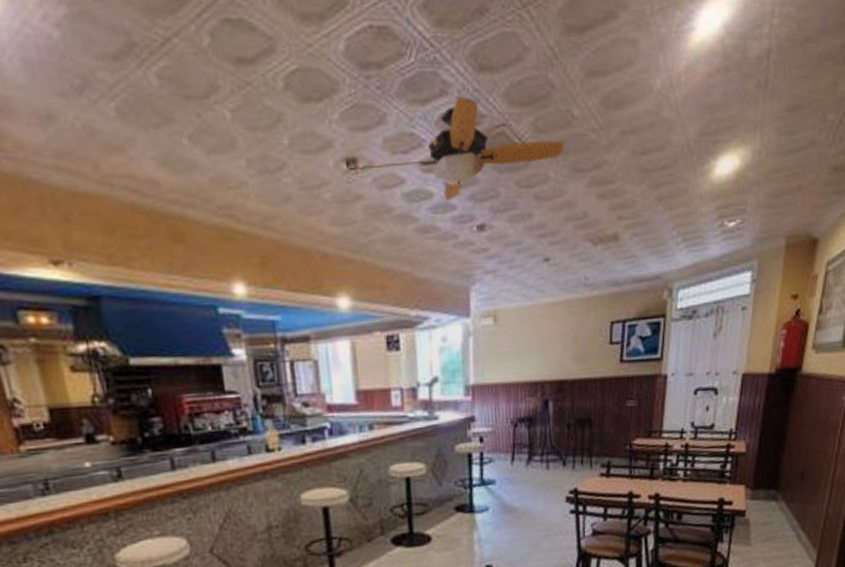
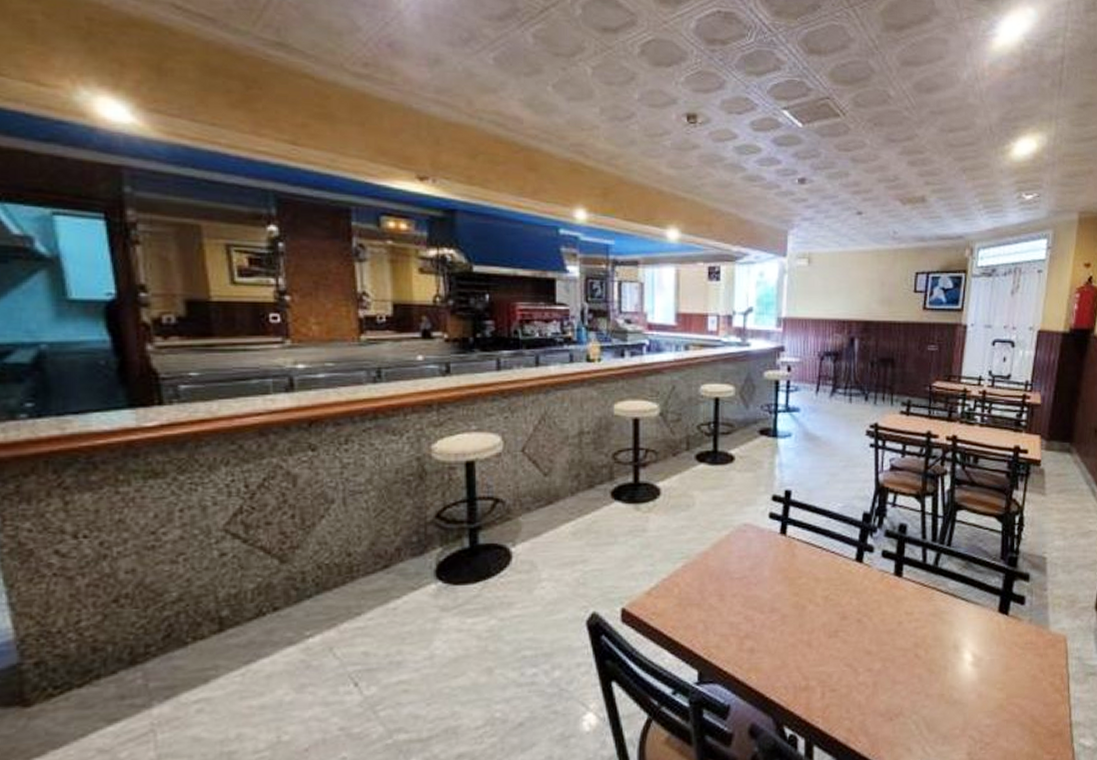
ceiling fan: present [356,96,564,201] -> none [695,71,879,157]

